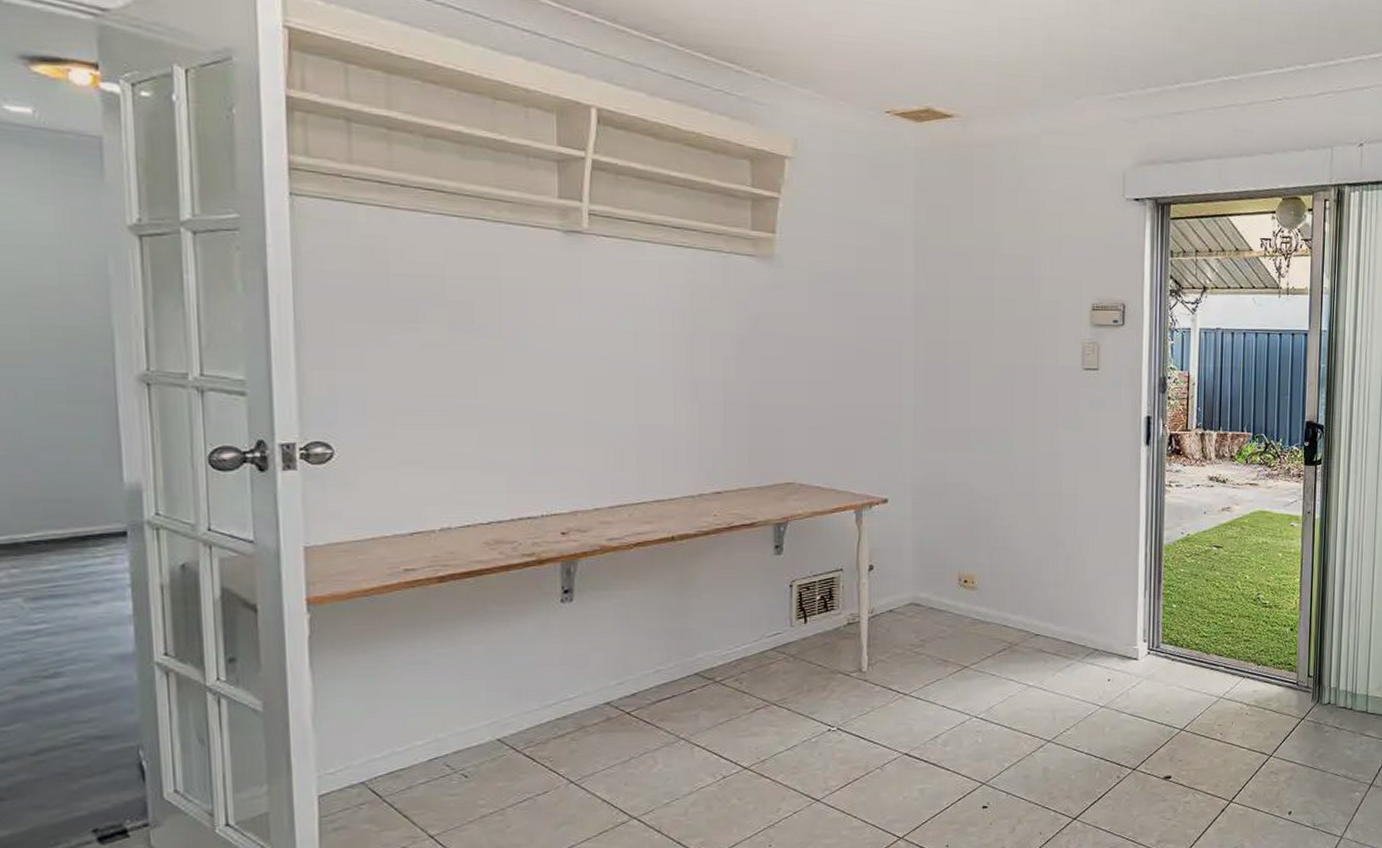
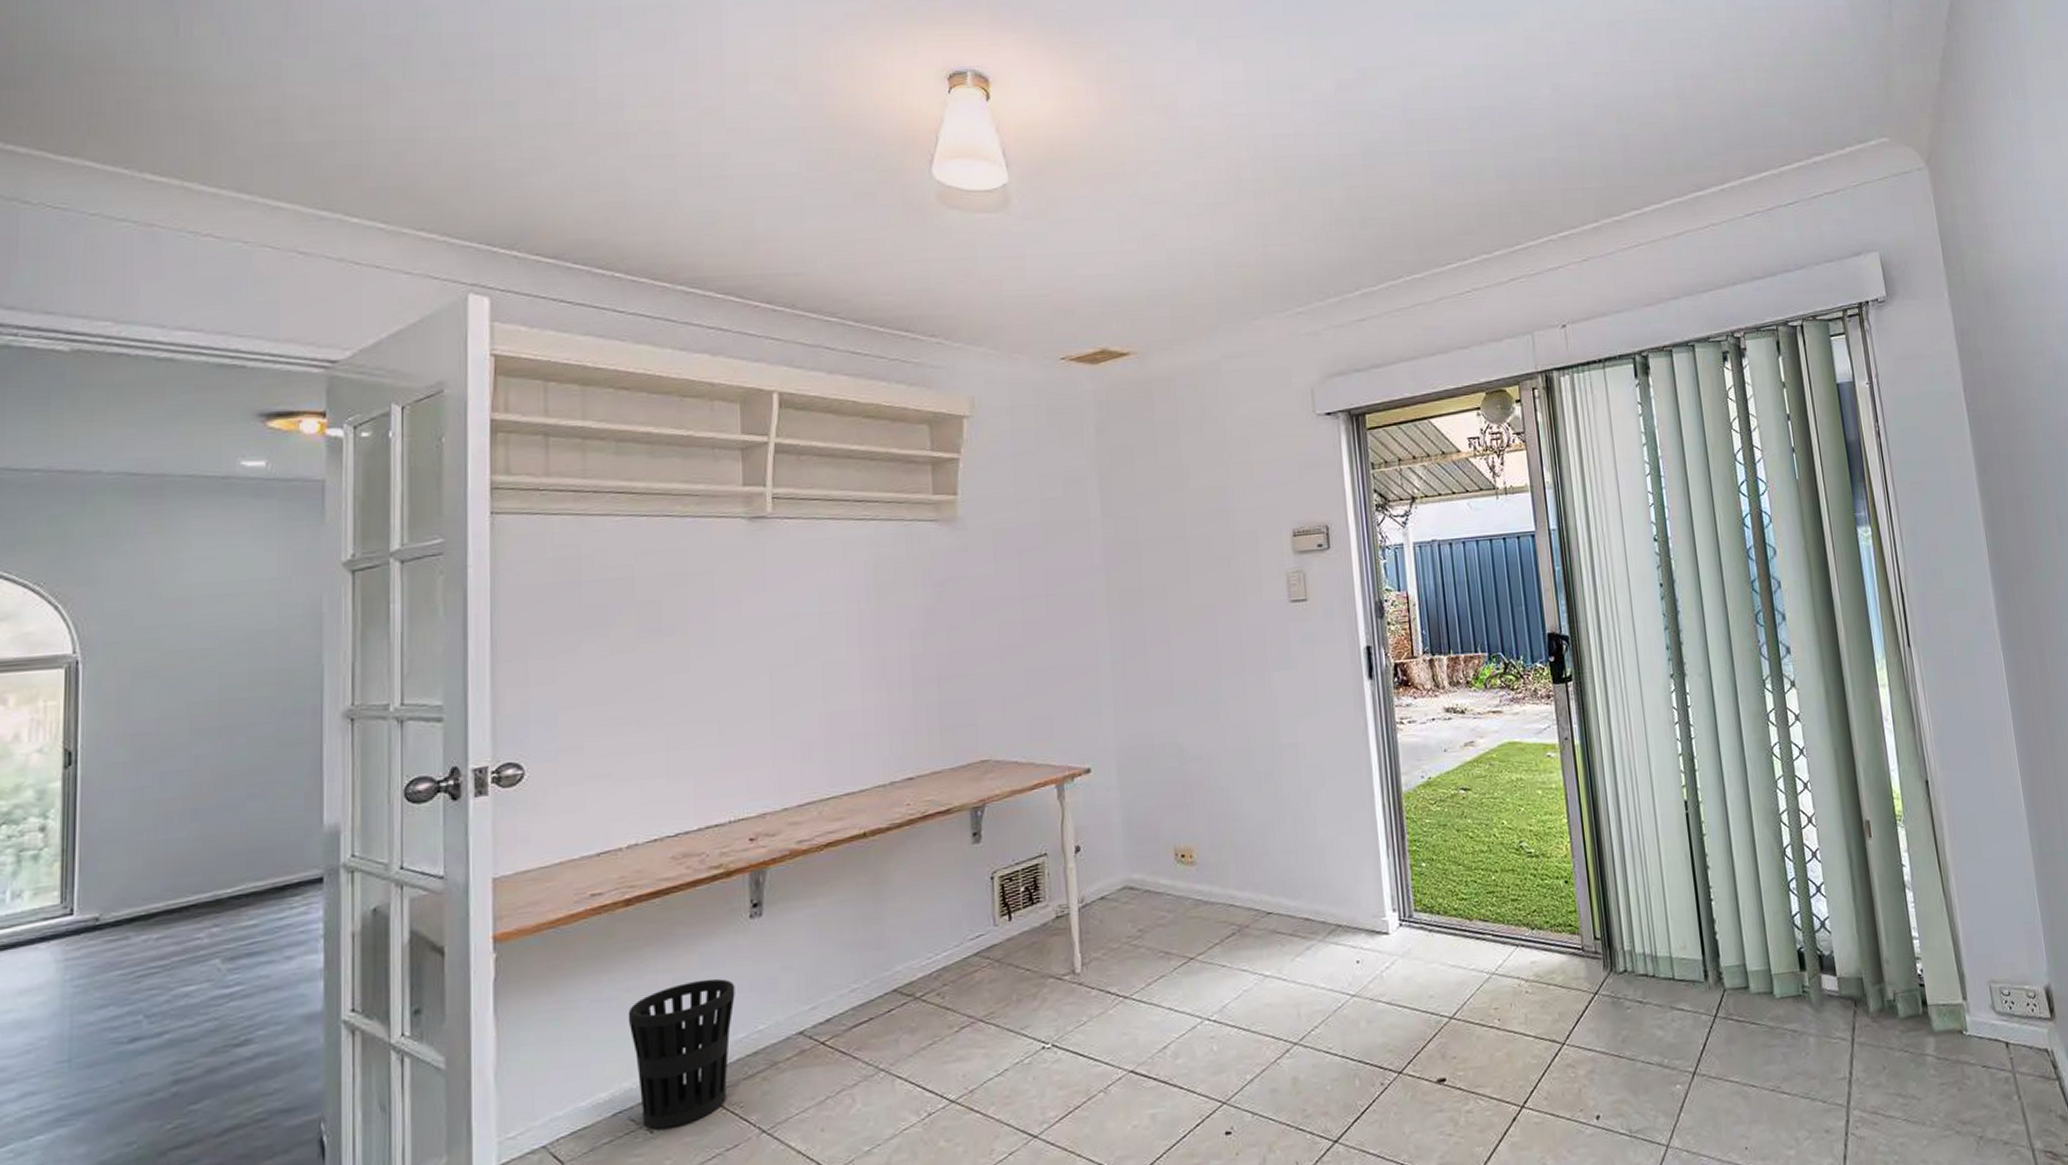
wastebasket: none [442,652,546,775] -> present [628,978,735,1130]

